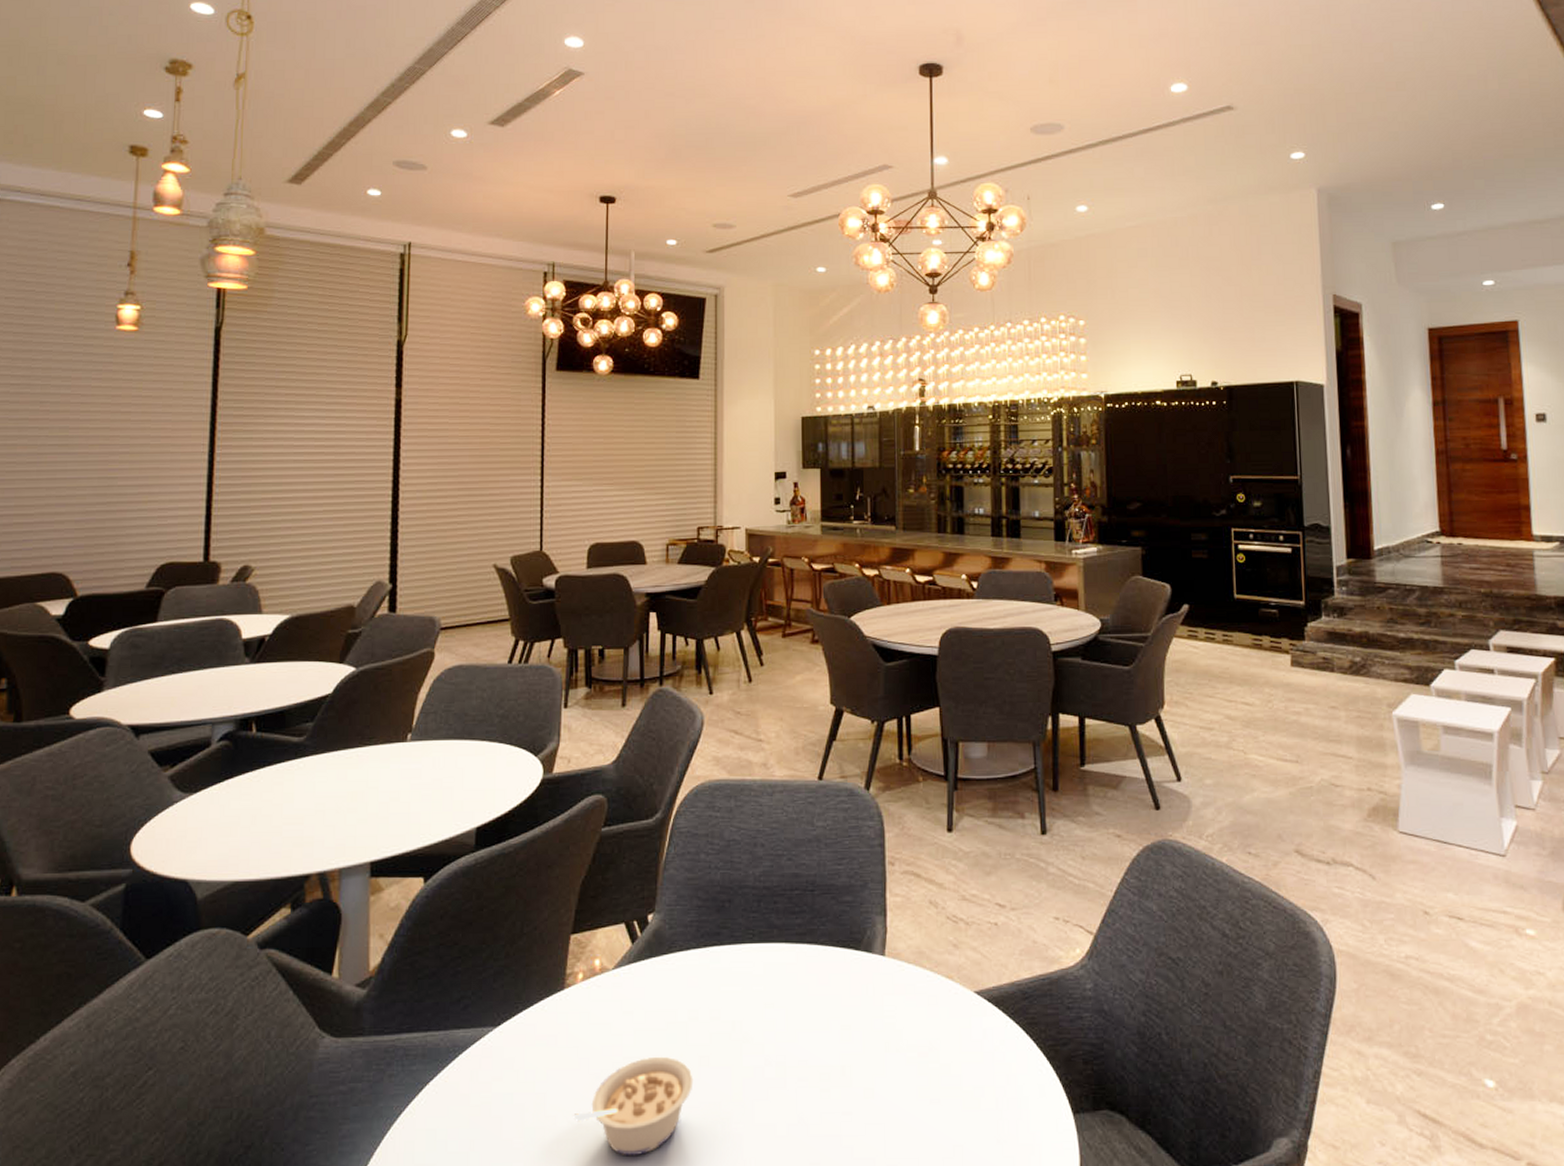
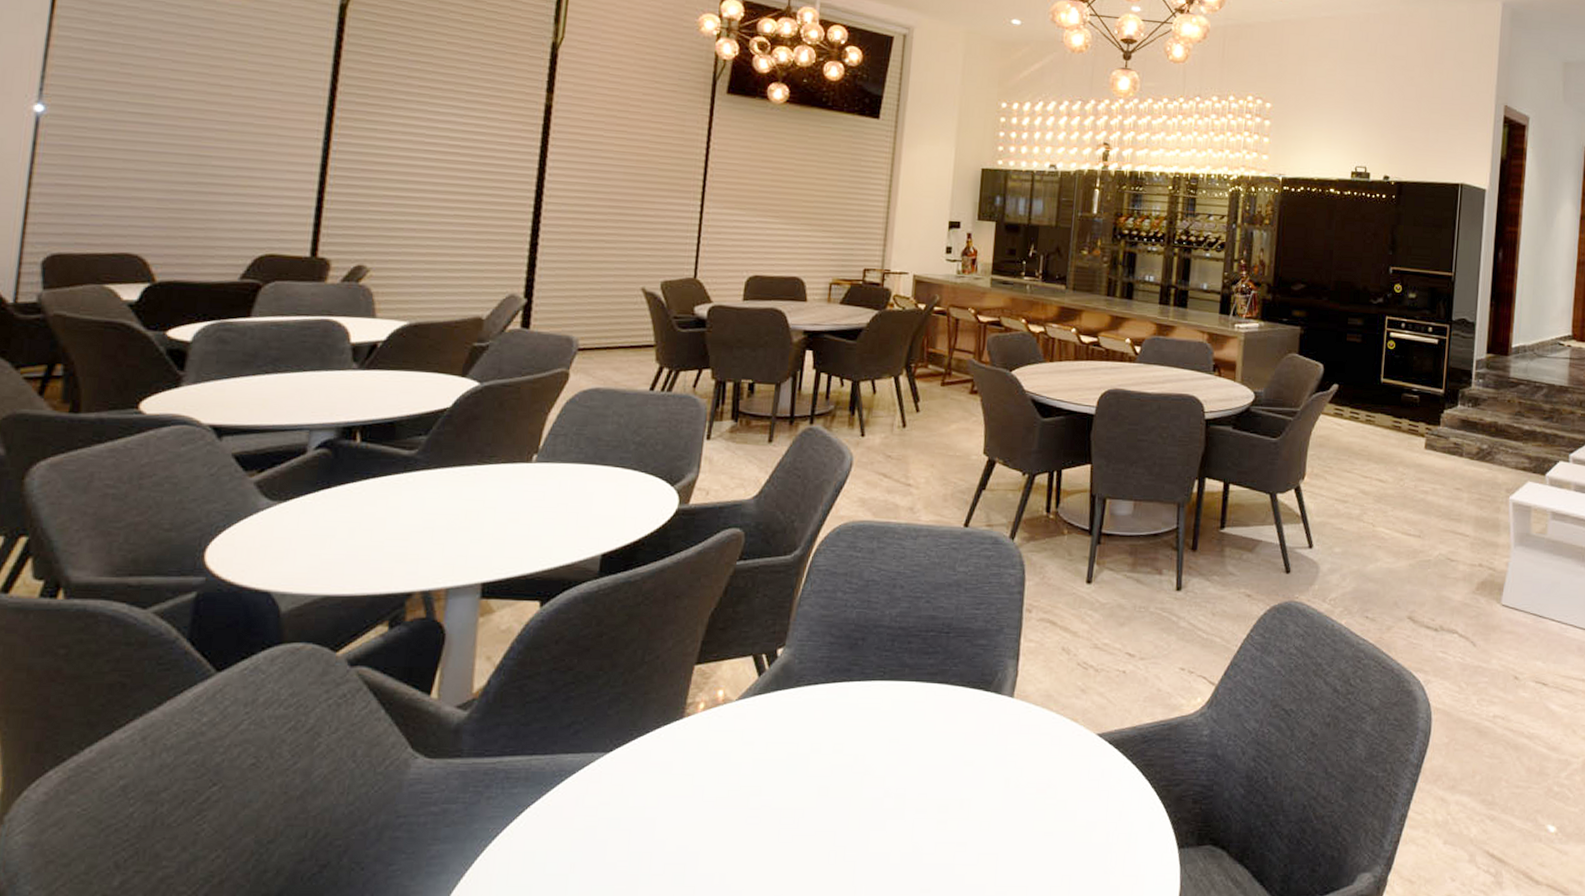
legume: present [573,1056,694,1156] -> none [683,786,811,881]

